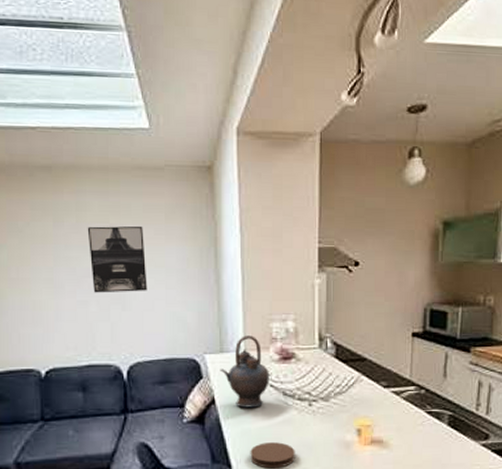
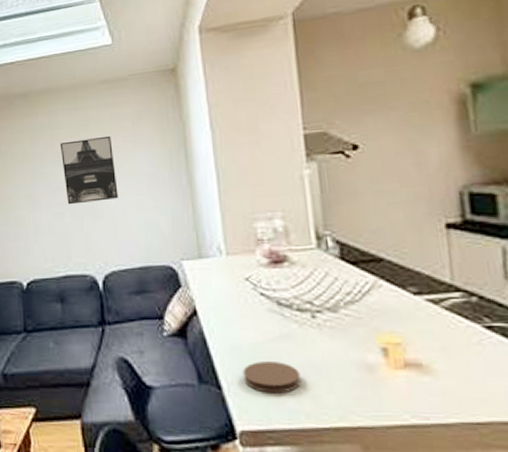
teapot: present [220,335,269,408] -> none [199,238,259,320]

